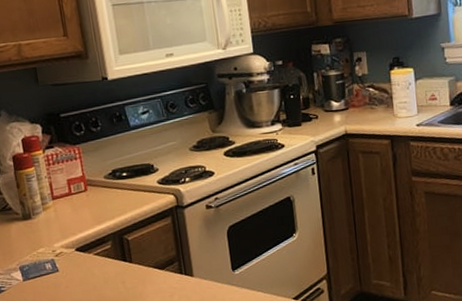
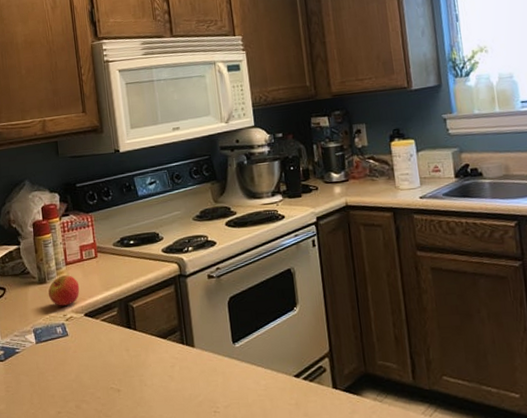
apple: none [34,210,70,242] -> present [48,275,80,306]

